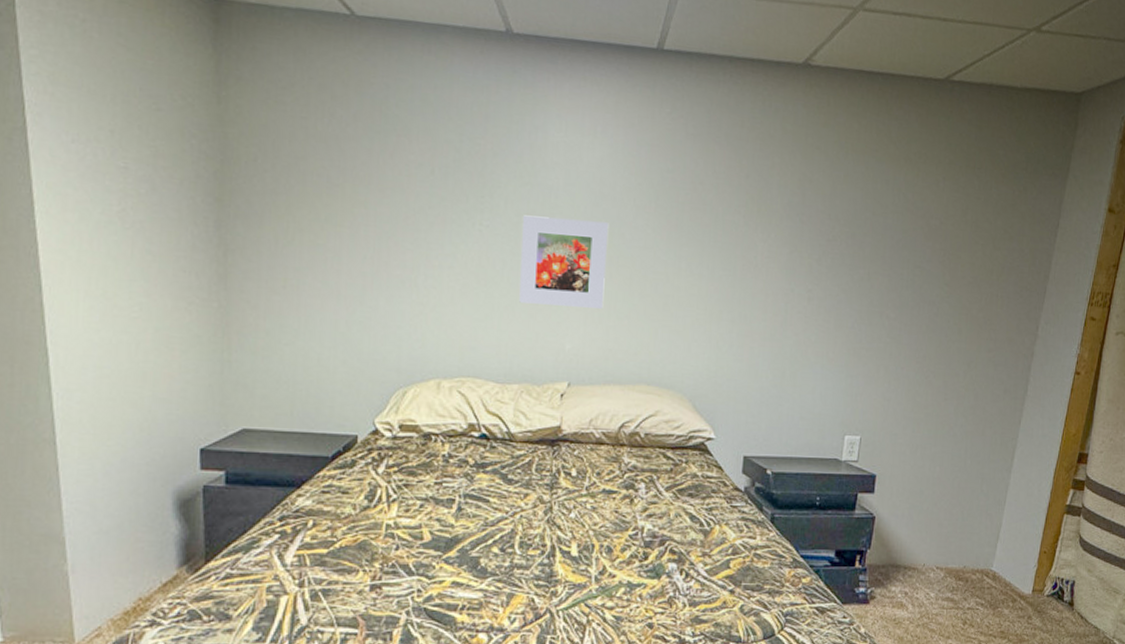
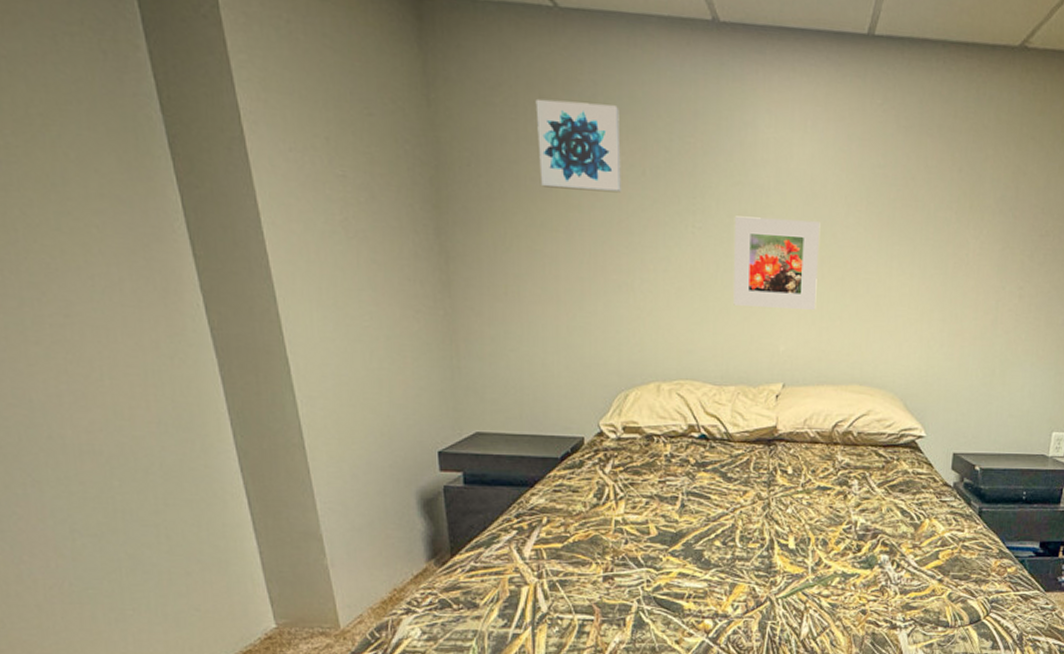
wall art: none [327,99,411,191] -> present [535,98,621,193]

